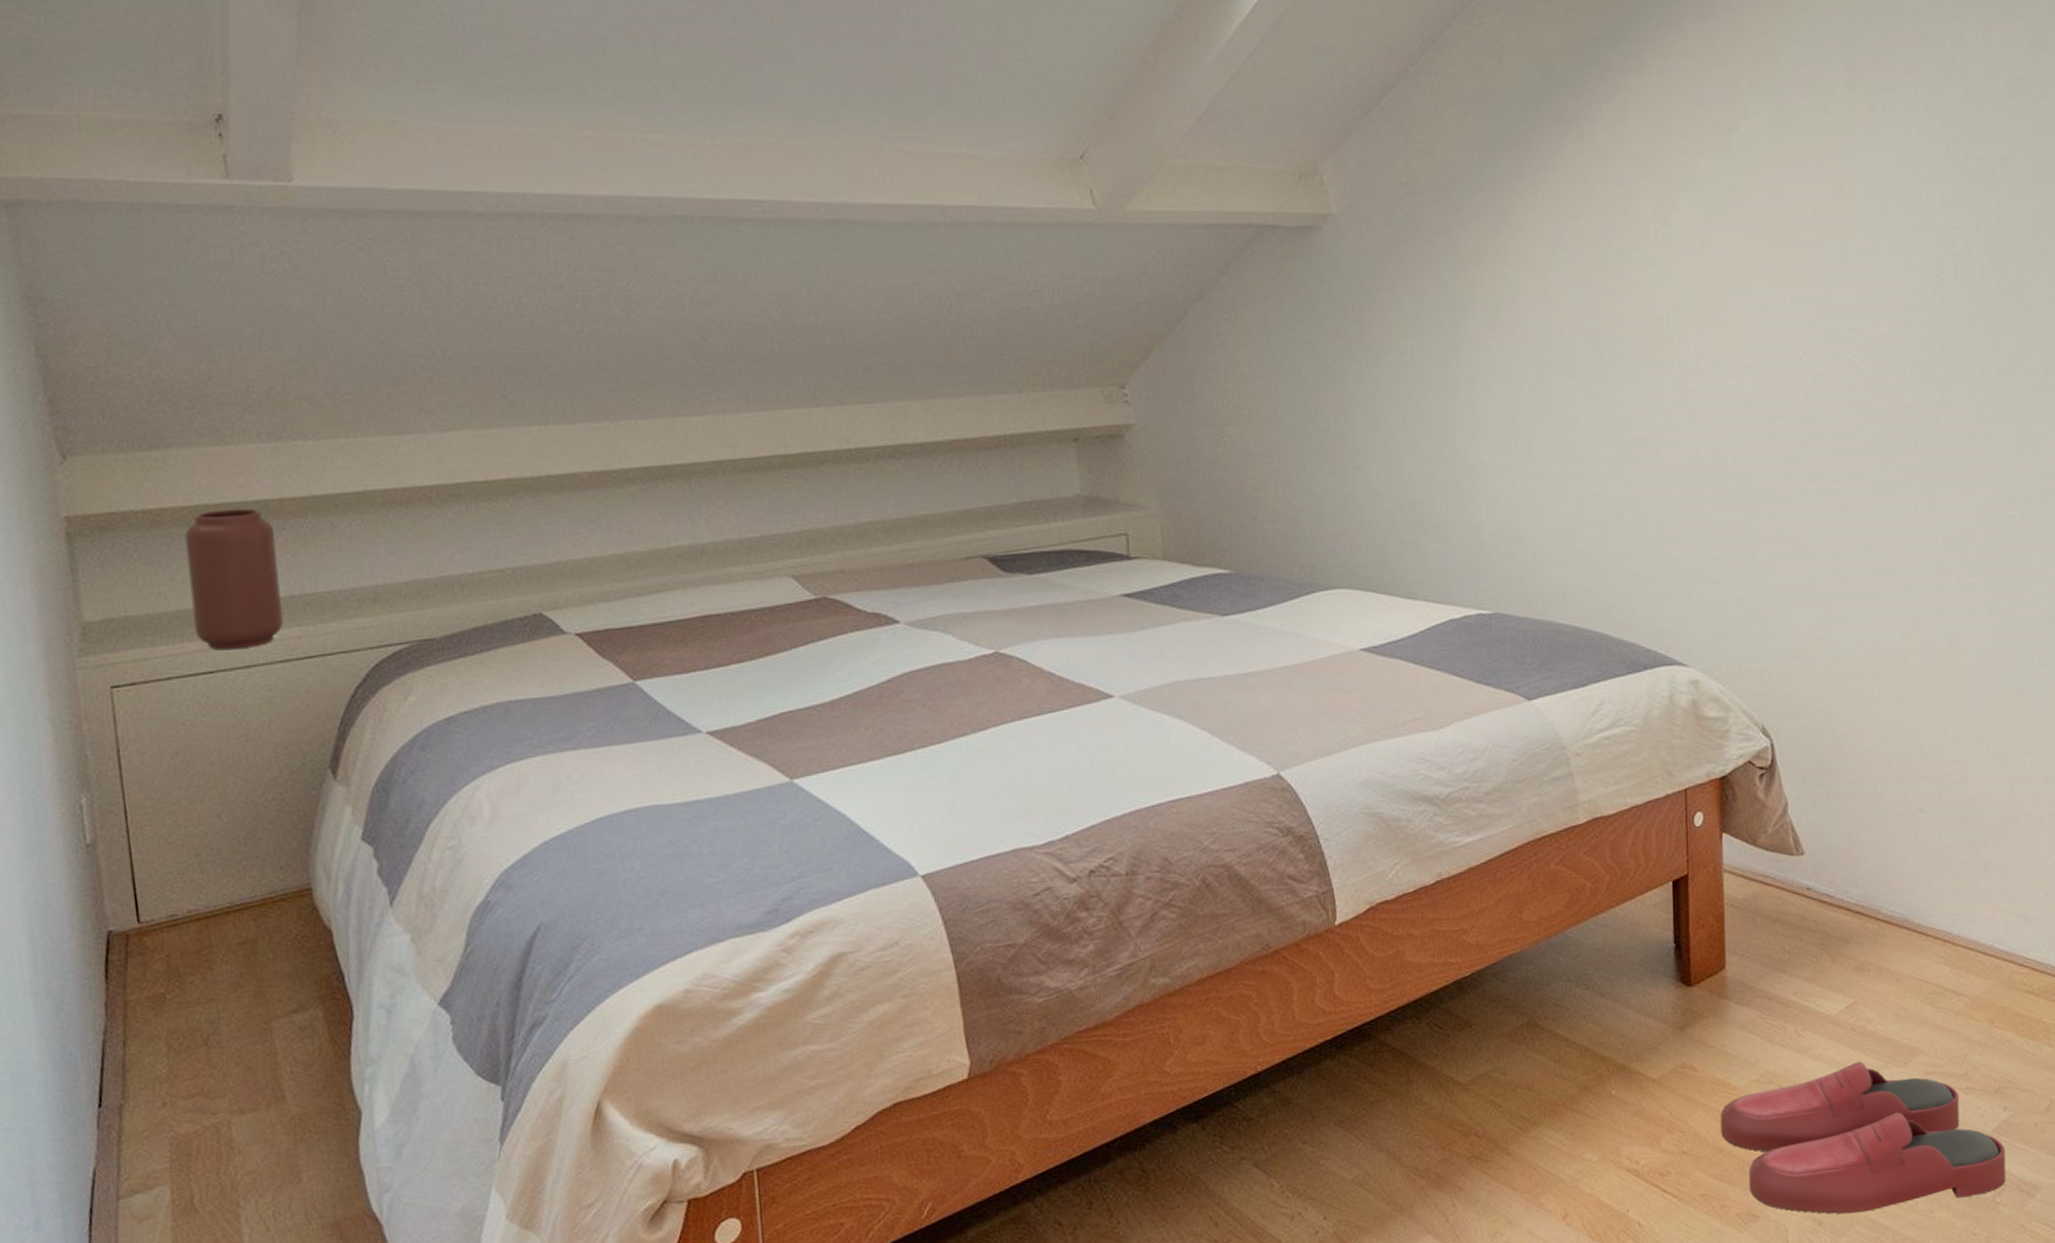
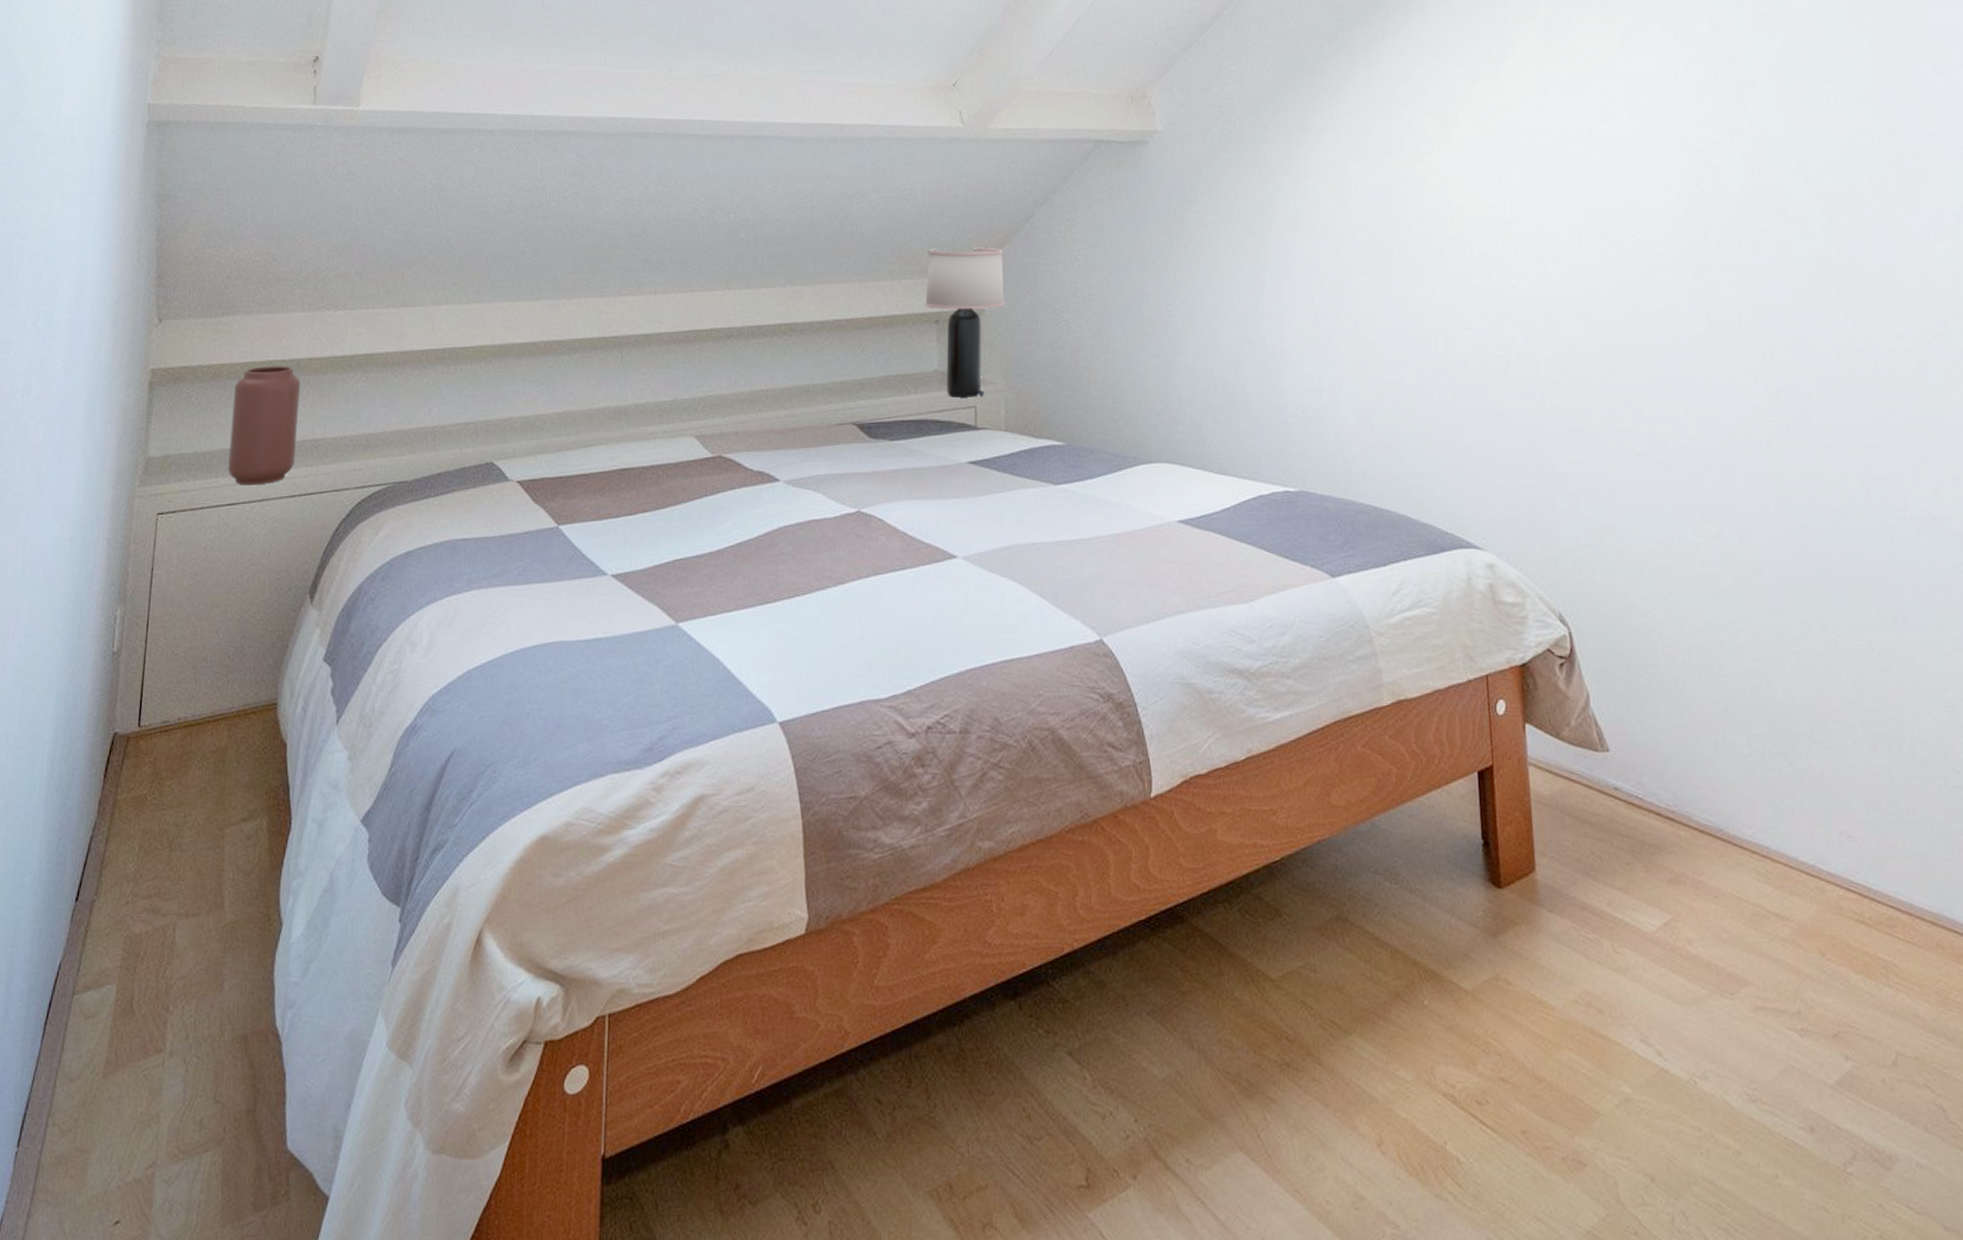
table lamp: none [1059,353,1157,525] -> present [924,247,1006,398]
slippers: present [1719,1061,2005,1214] -> none [1537,987,1856,1171]

